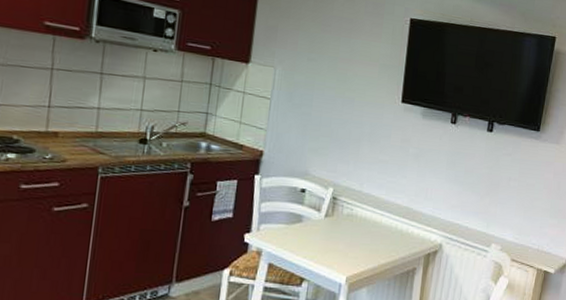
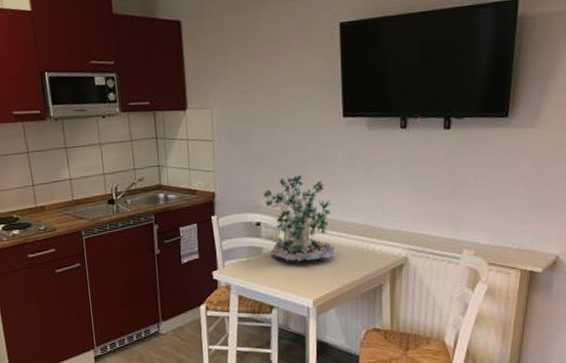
plant: none [310,148,379,236] -> present [263,174,336,262]

